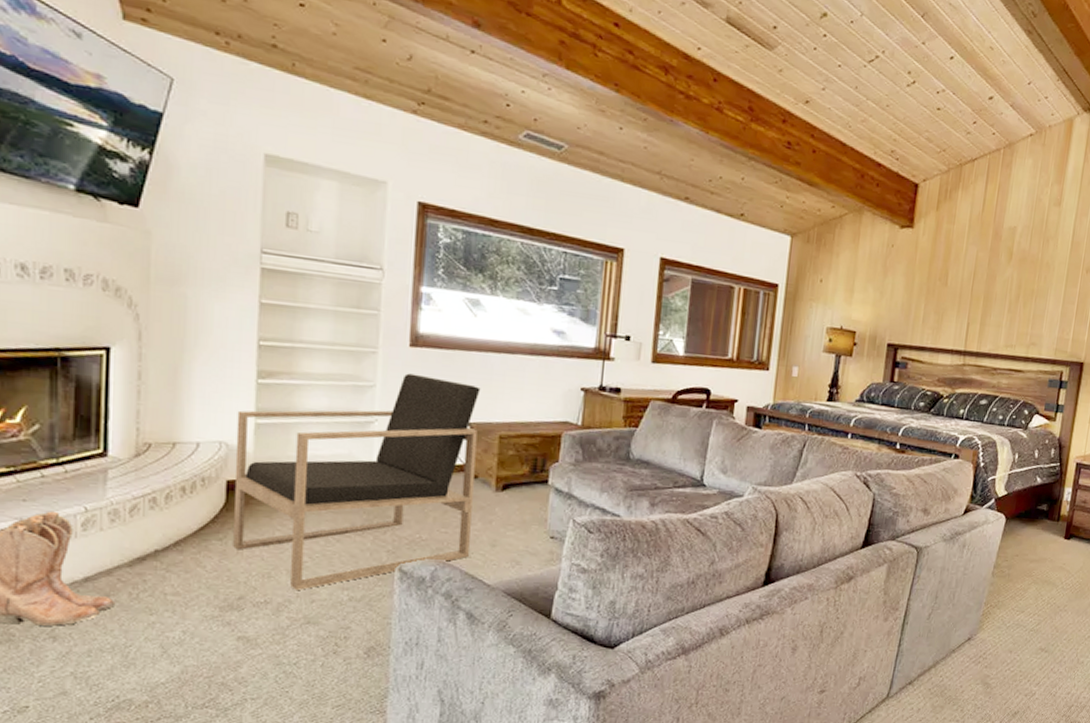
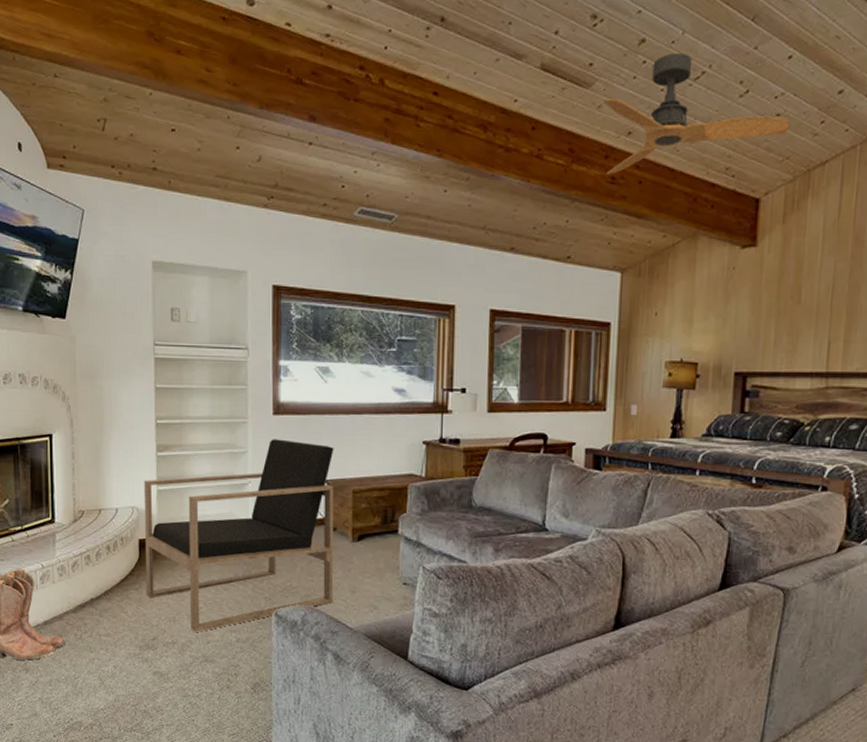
ceiling fan: none [783,32,948,139] -> present [602,52,790,175]

